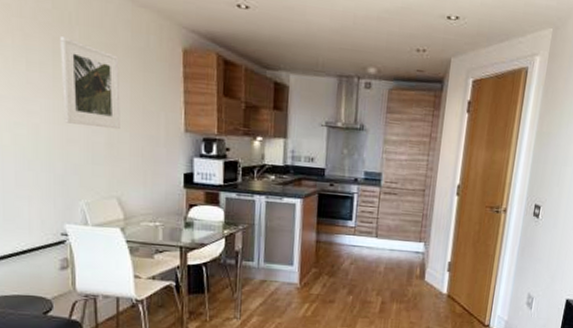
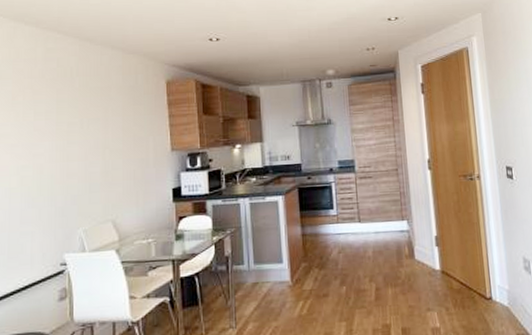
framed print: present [60,37,120,130] -> none [63,88,114,160]

